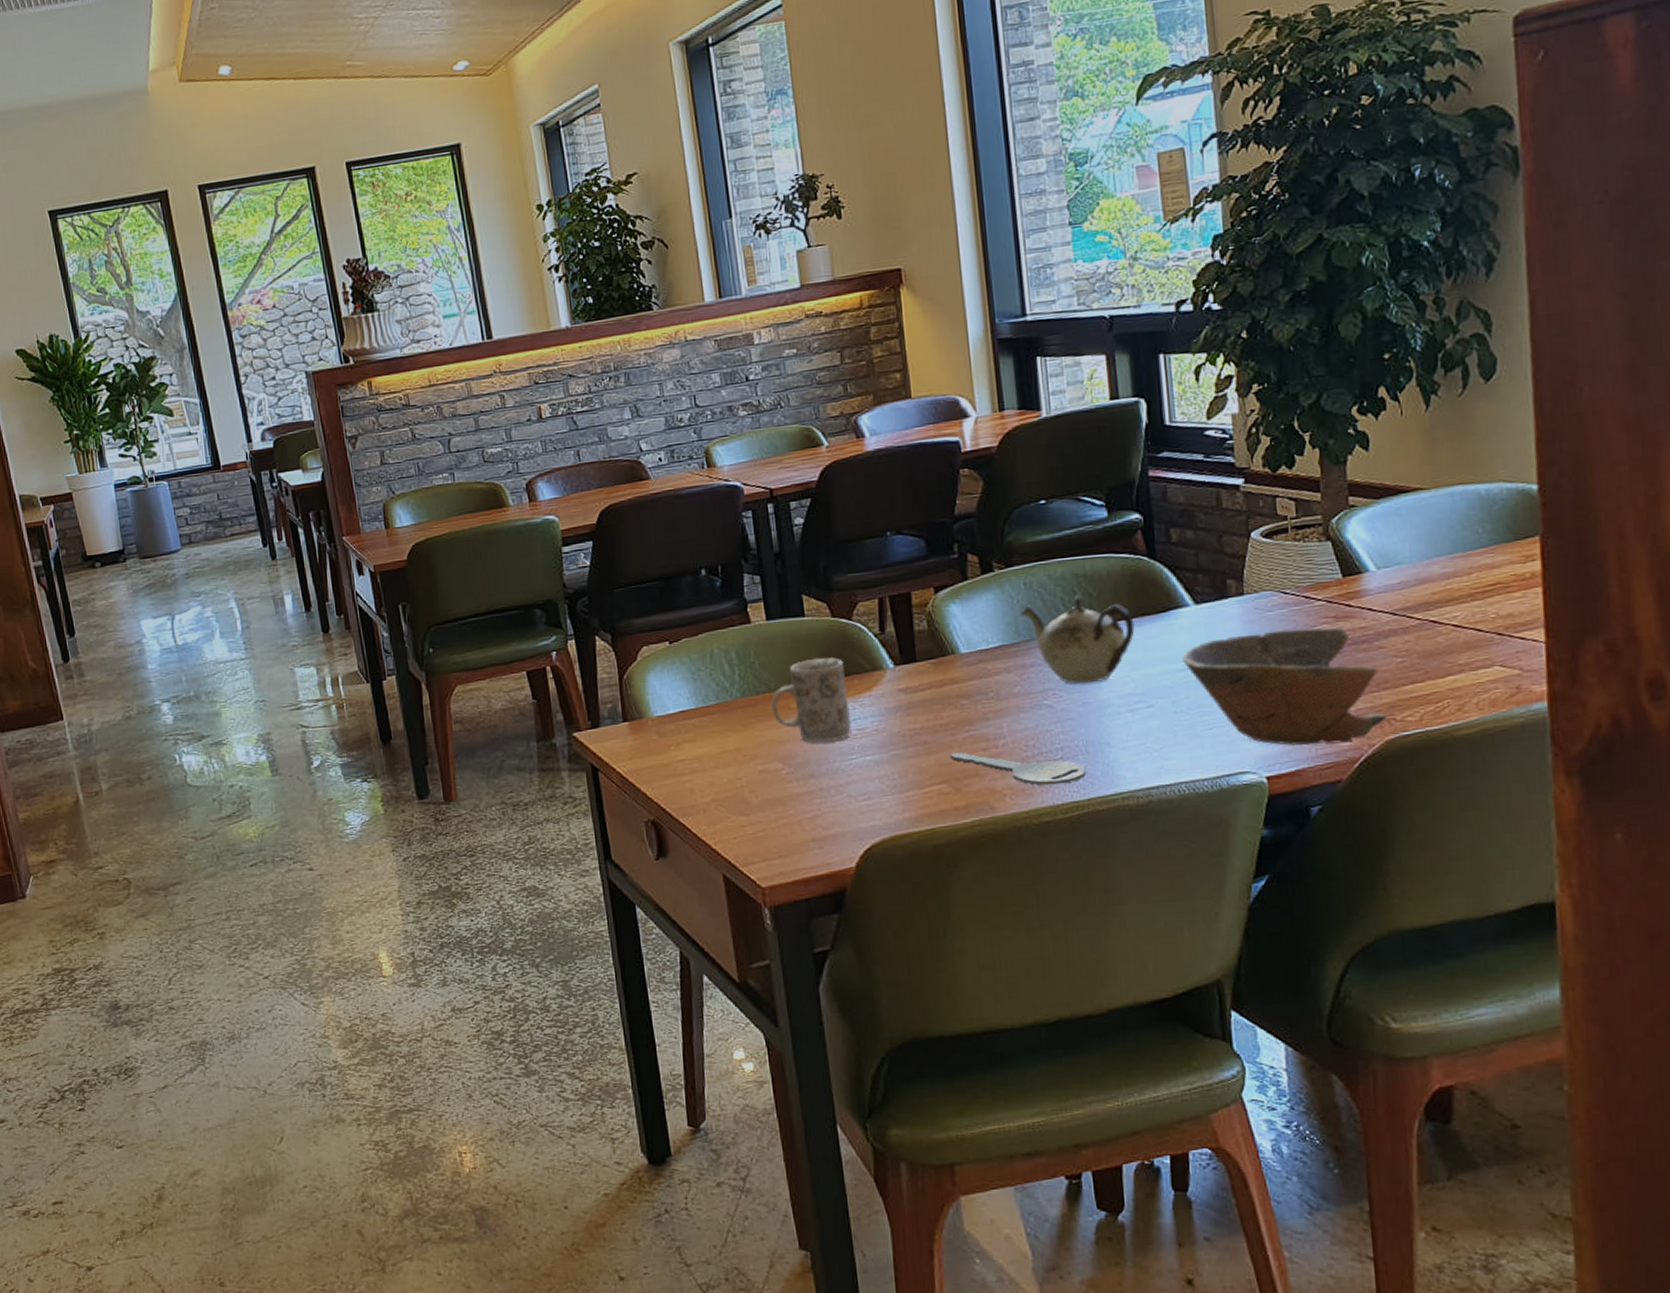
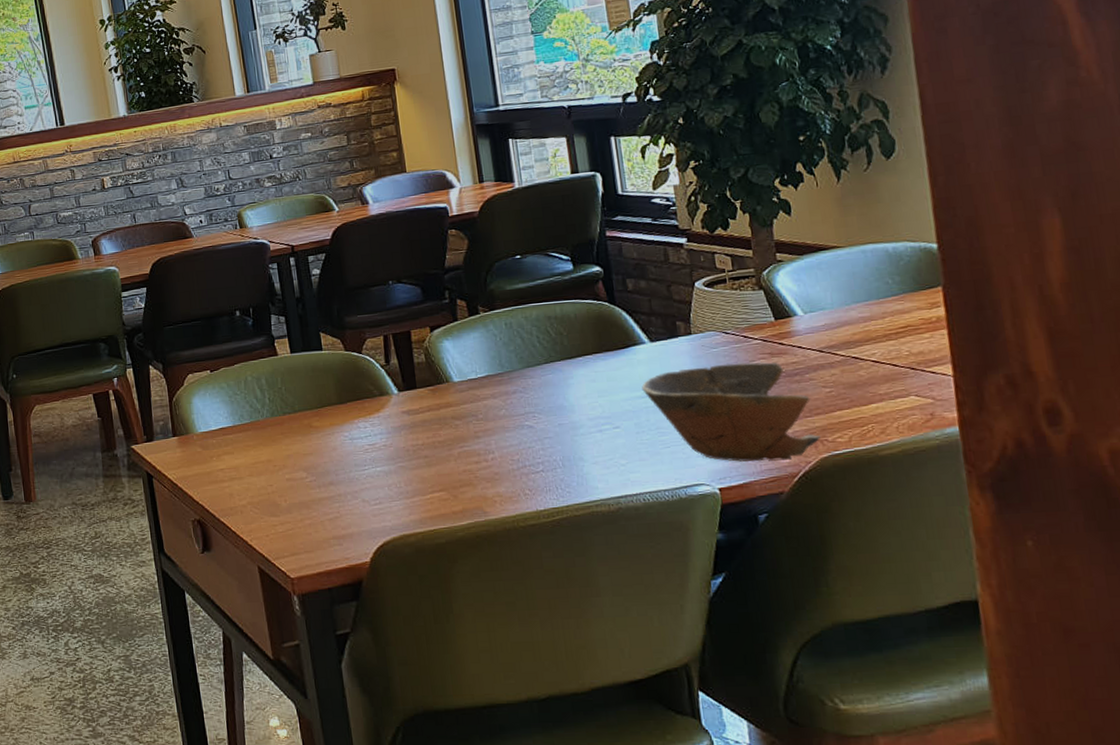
mug: present [771,657,852,743] -> none [296,384,364,456]
key: present [949,752,1086,786] -> none [447,464,564,494]
teapot: present [1019,594,1135,685] -> none [502,333,600,409]

